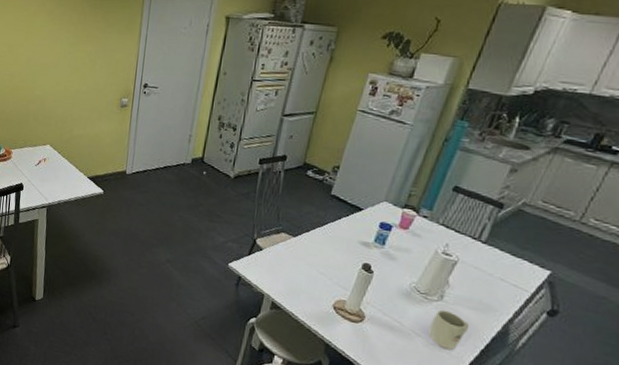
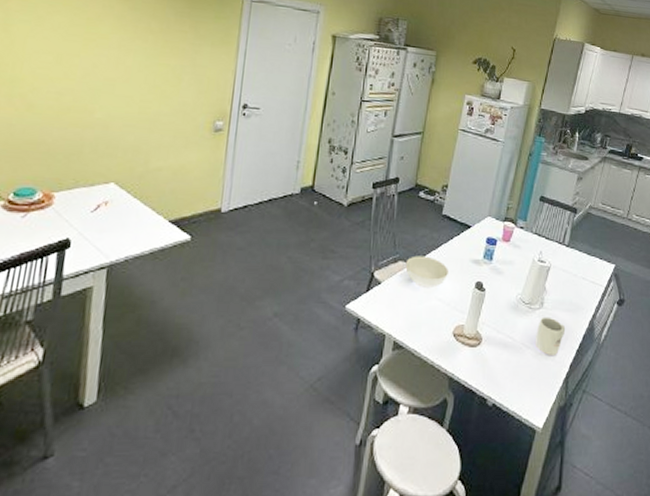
bowl: none [287,230,333,263] -> present [405,255,448,289]

